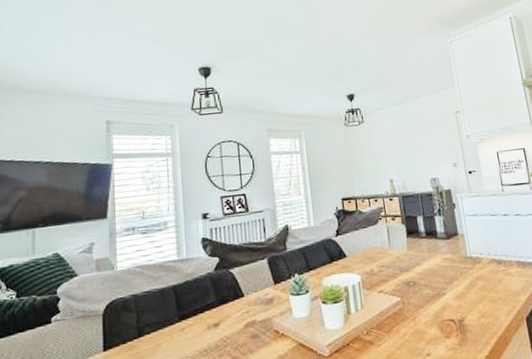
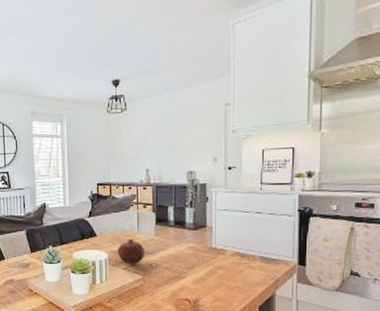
fruit: none [370,255,401,286] -> present [118,238,145,265]

